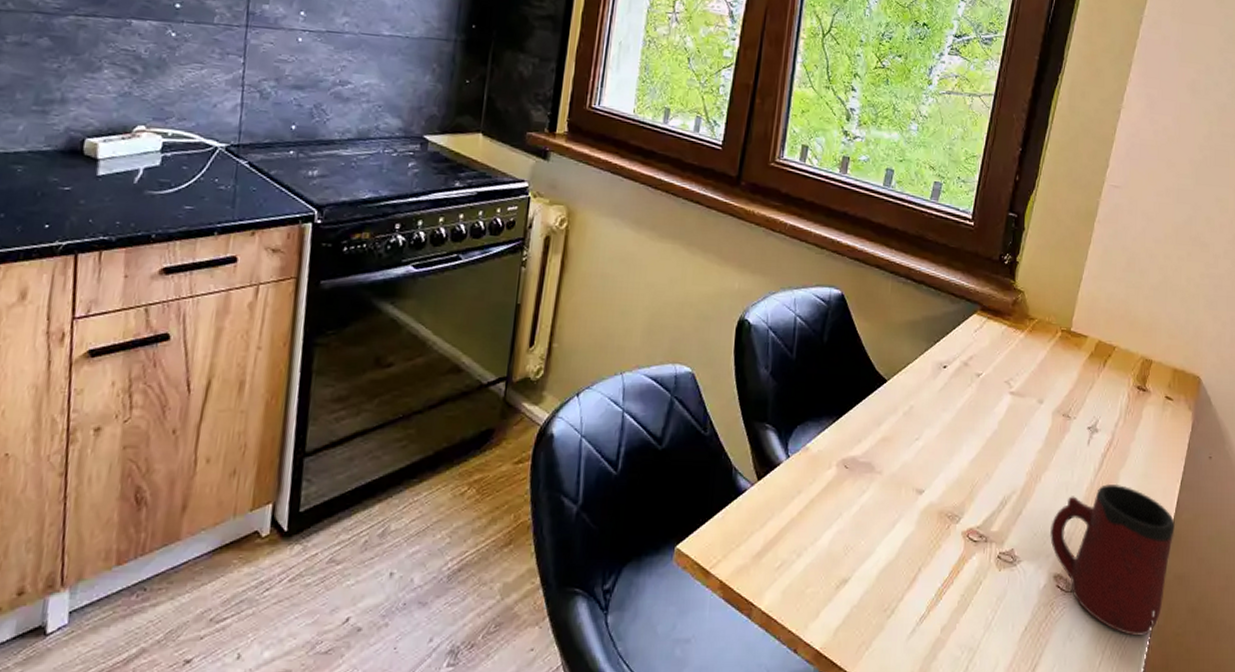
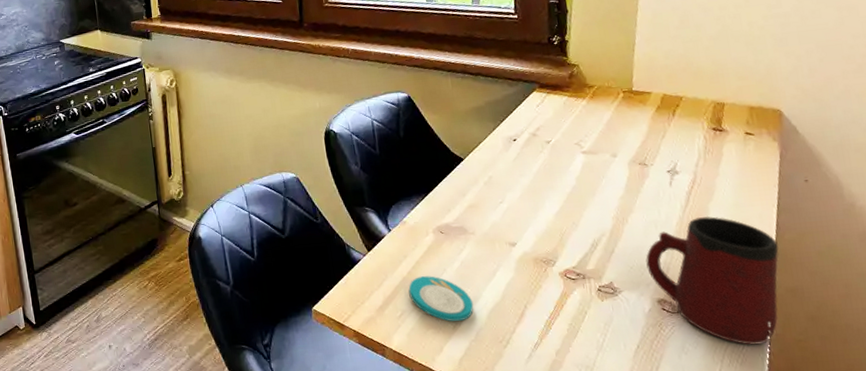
plate: none [794,519,865,581] -> present [408,276,474,322]

